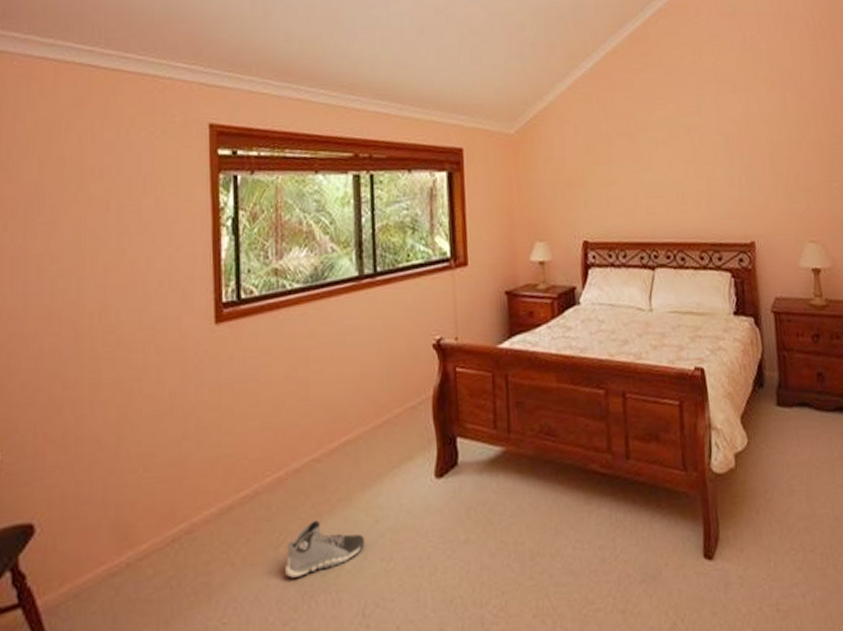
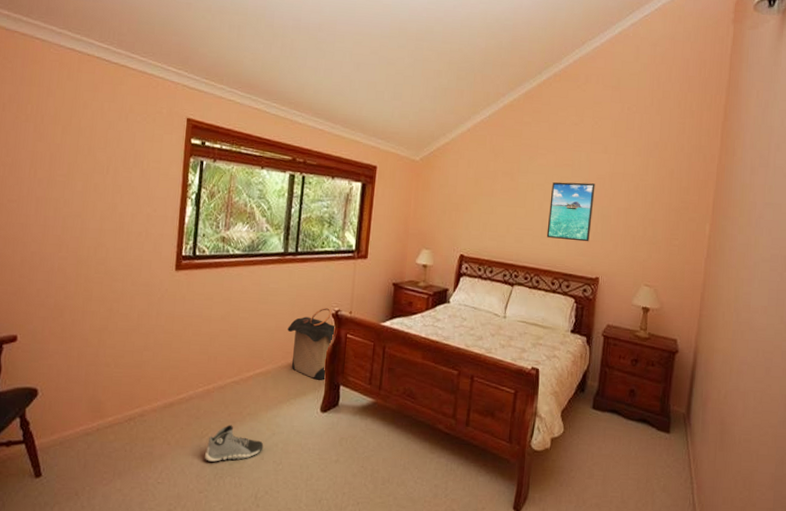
laundry hamper: none [376,338,439,436] -> present [287,308,335,380]
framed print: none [679,130,735,203] -> present [546,182,595,242]

